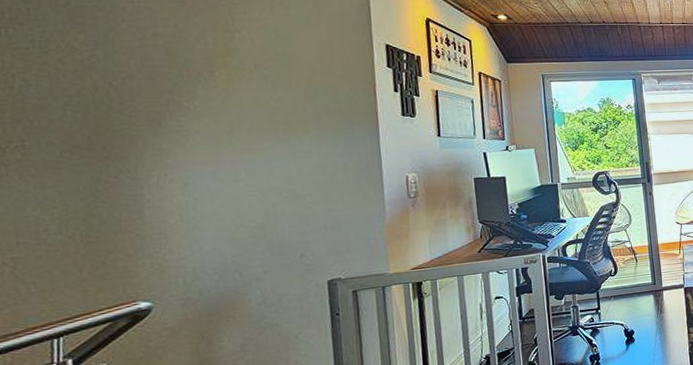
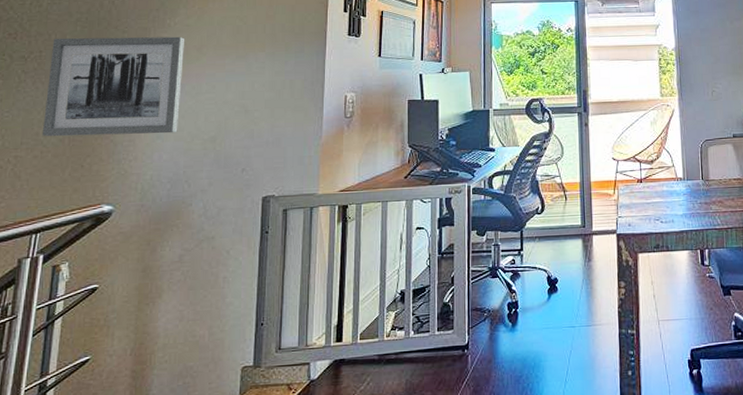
wall art: none [36,120,218,235] -> present [42,36,184,137]

